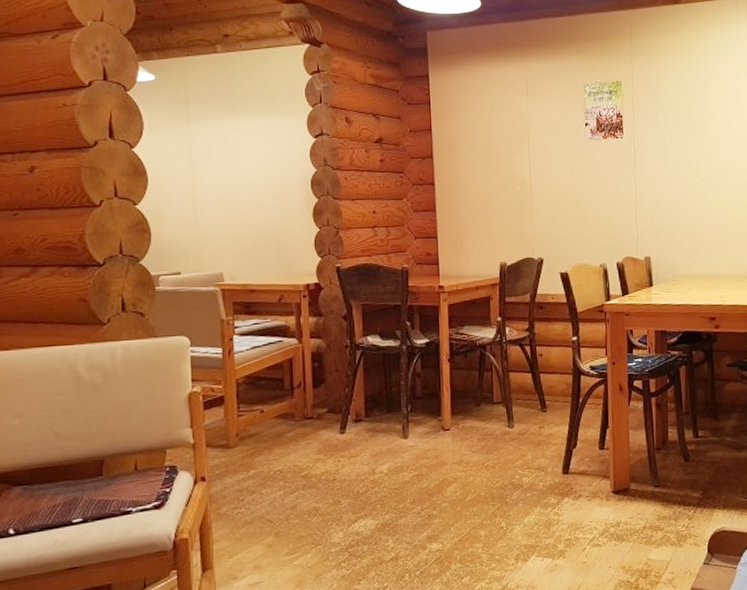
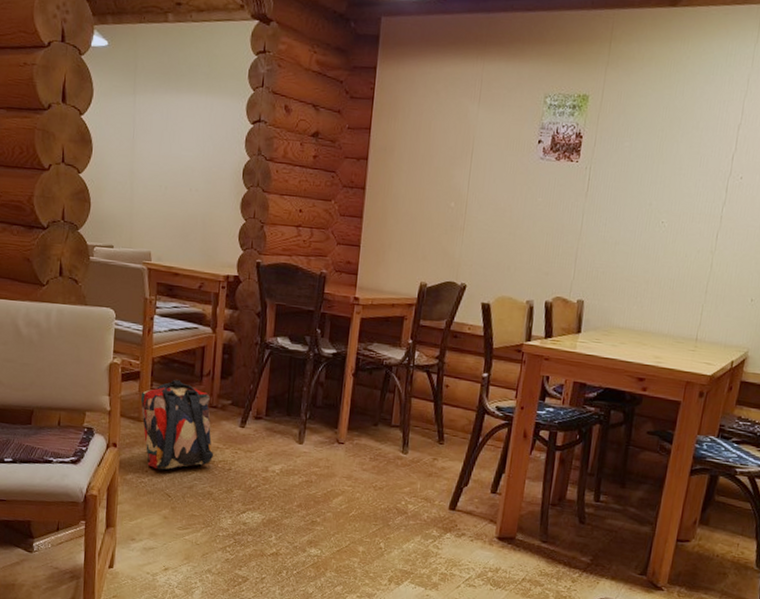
backpack: none [227,397,316,496] -> present [140,379,214,470]

